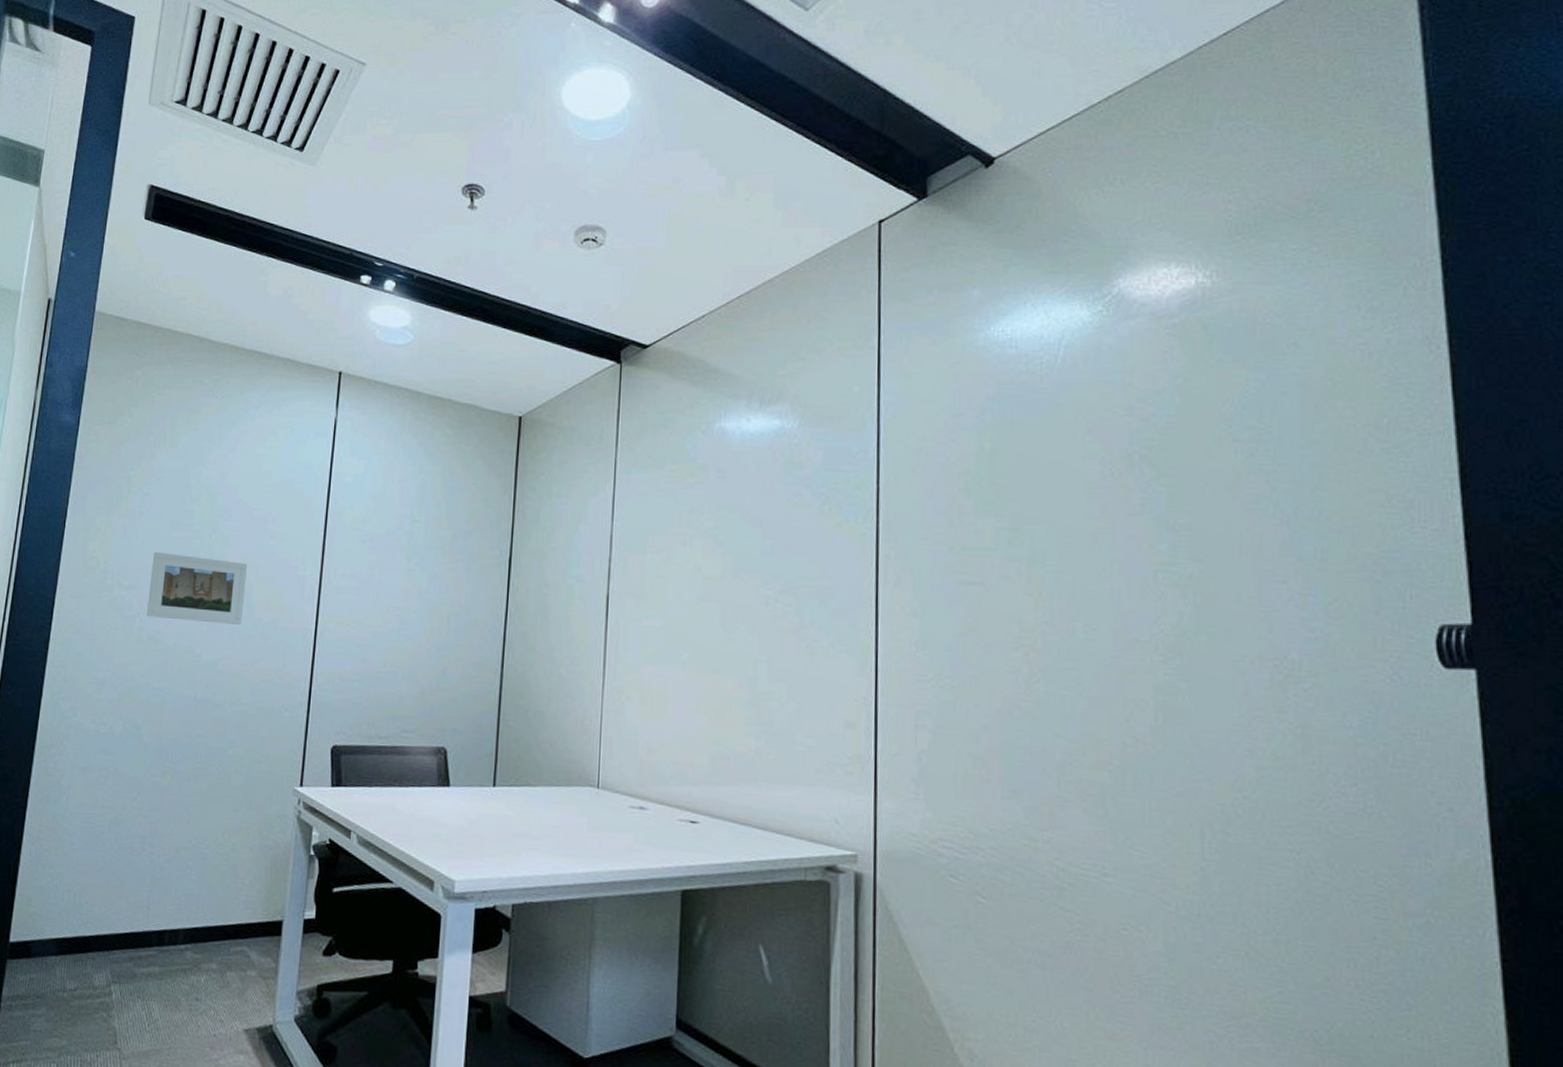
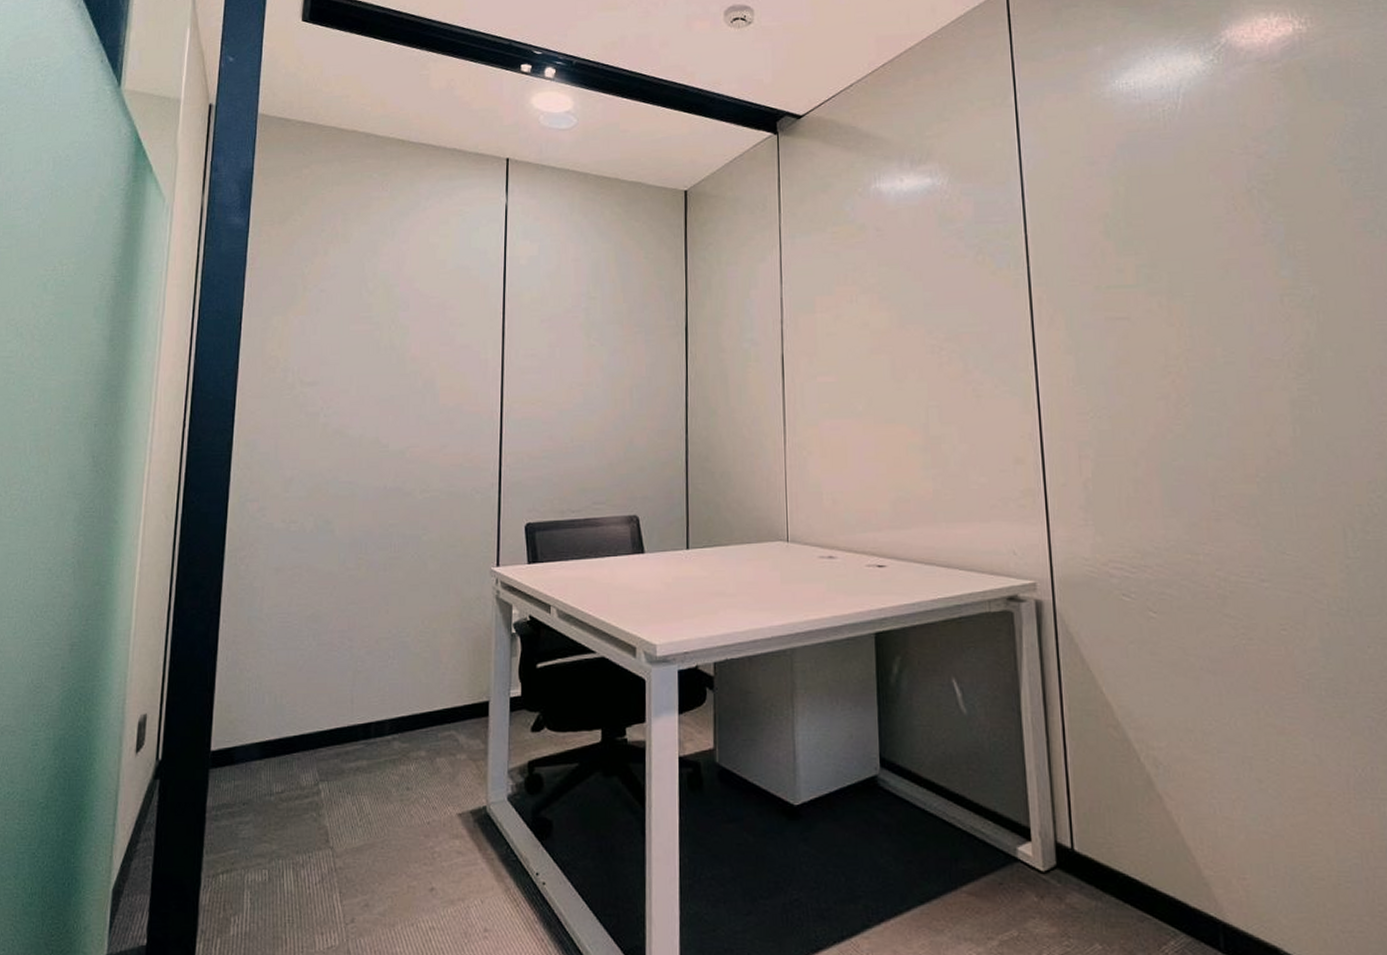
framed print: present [147,551,248,625] -> none [331,346,429,413]

